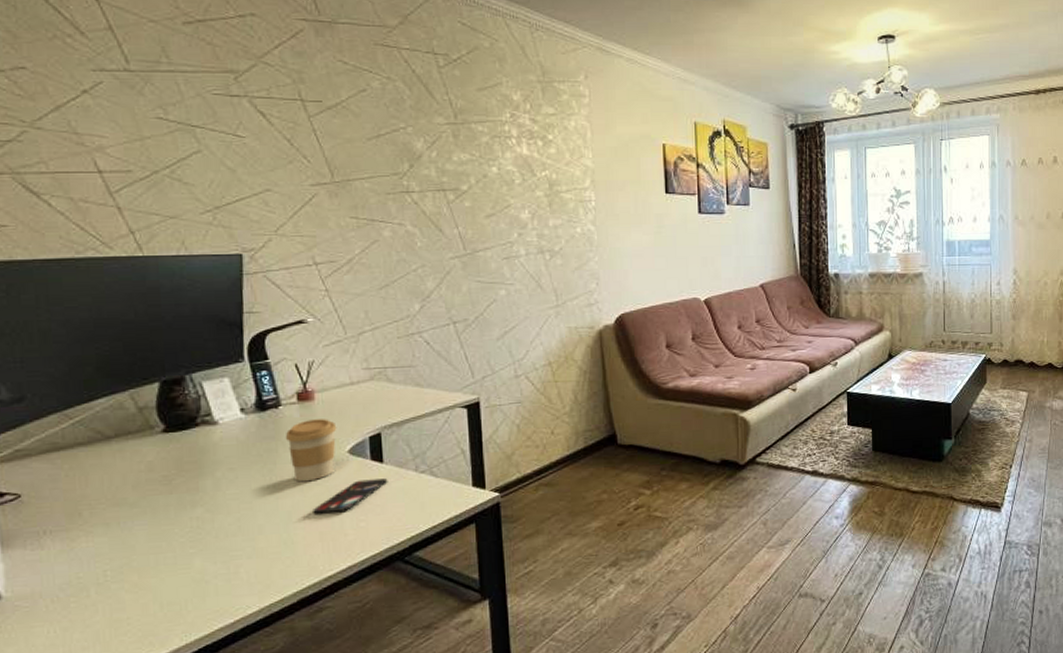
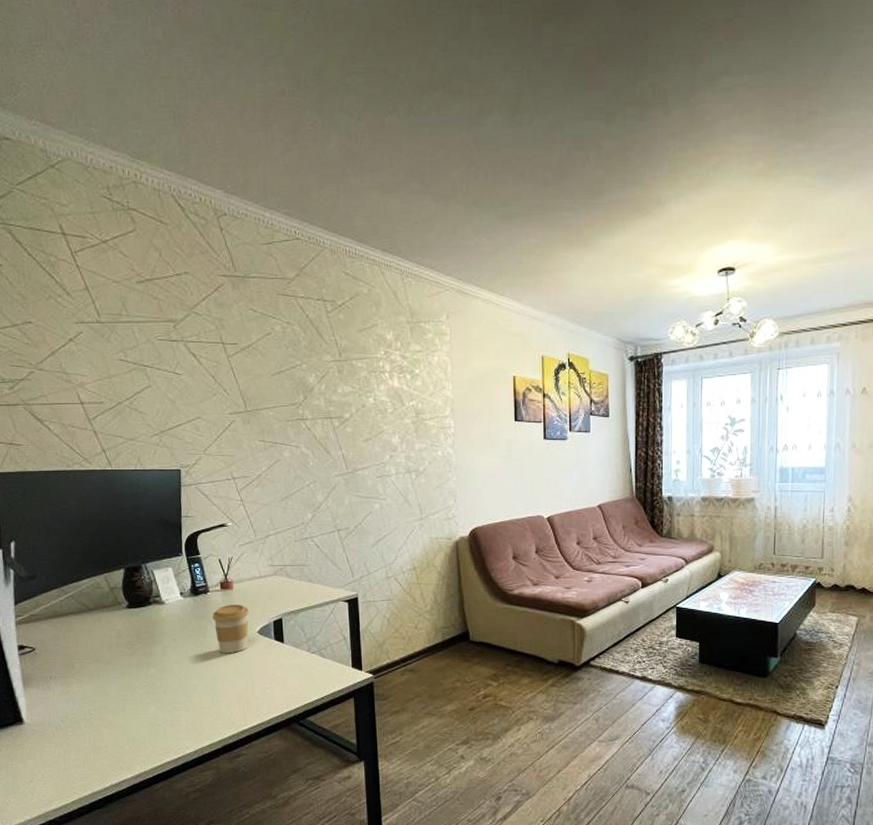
smartphone: present [313,478,388,514] -> none [232,655,287,680]

